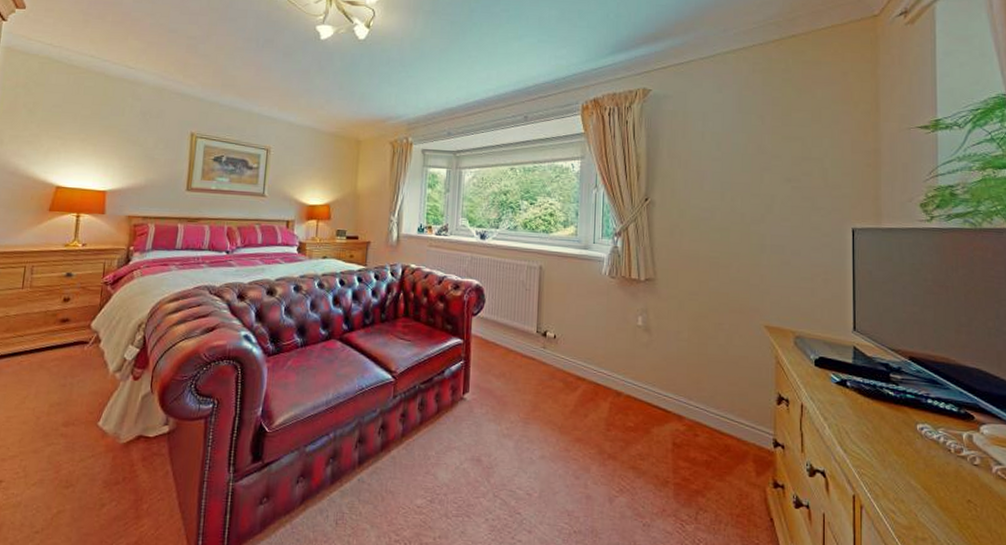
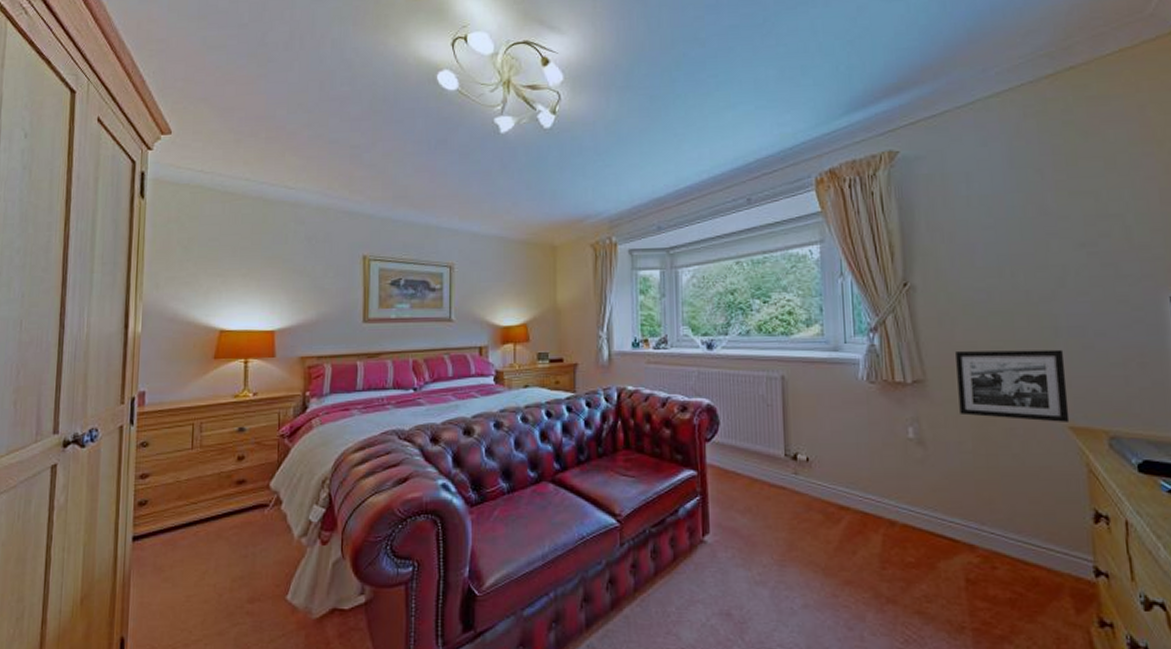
picture frame: none [680,258,766,322] -> present [956,349,1070,422]

